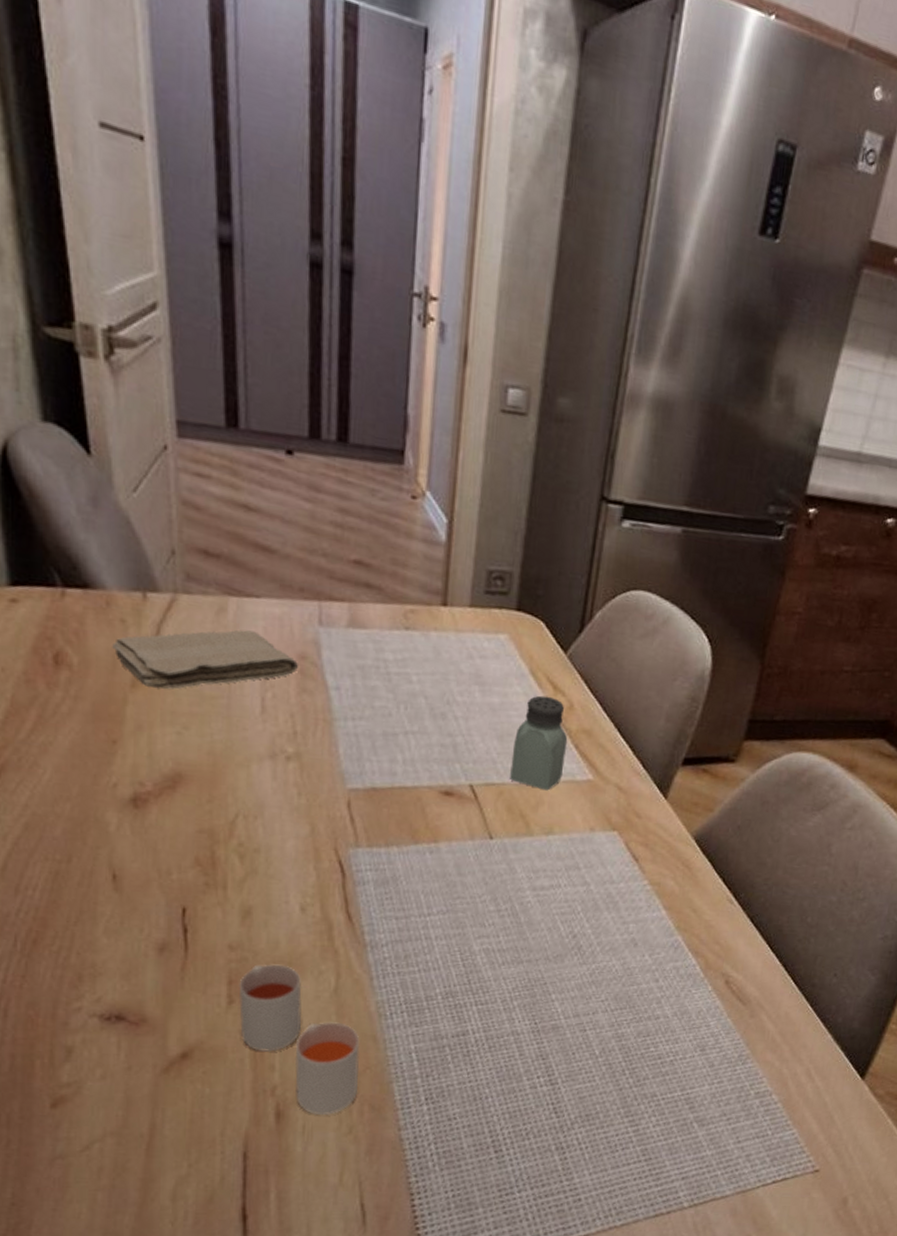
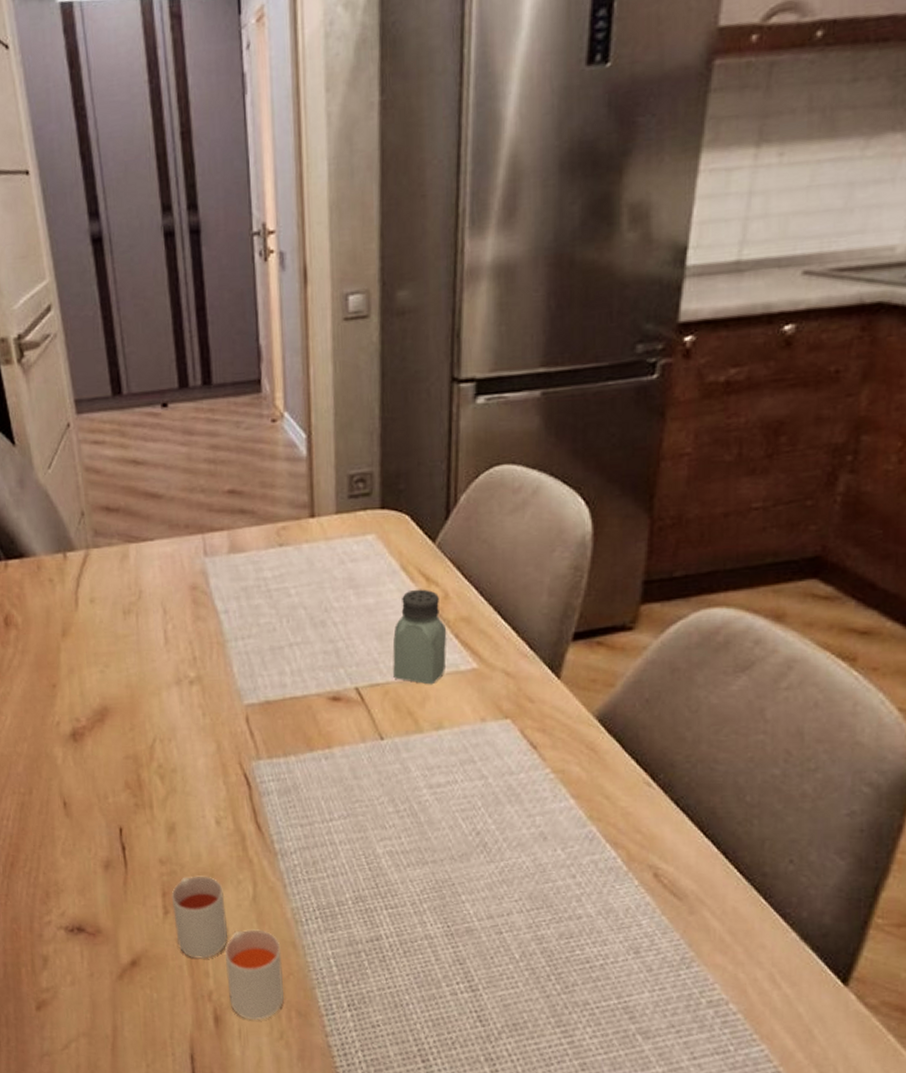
washcloth: present [112,629,298,690] -> none [45,571,191,635]

